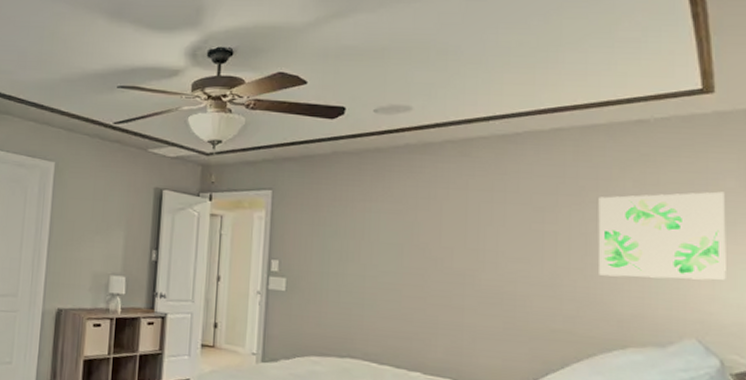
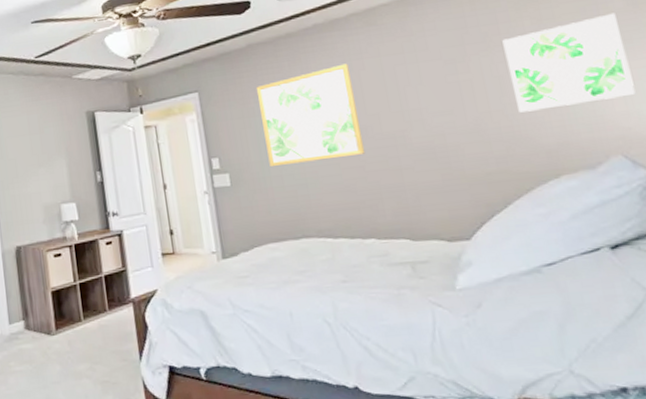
wall art: none [329,190,432,286] -> present [255,63,366,167]

